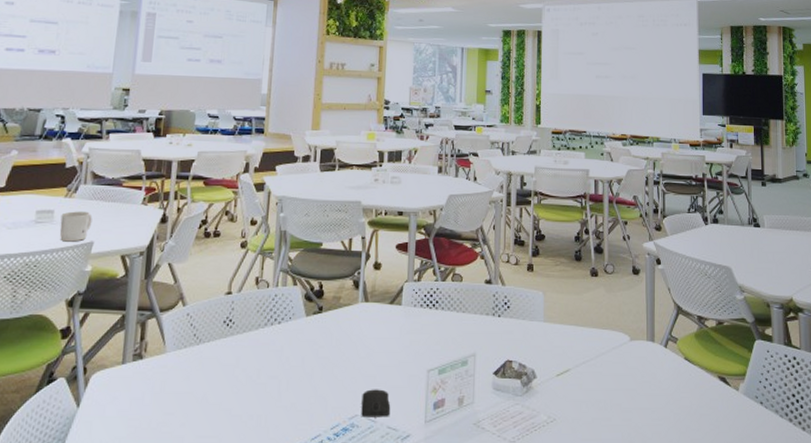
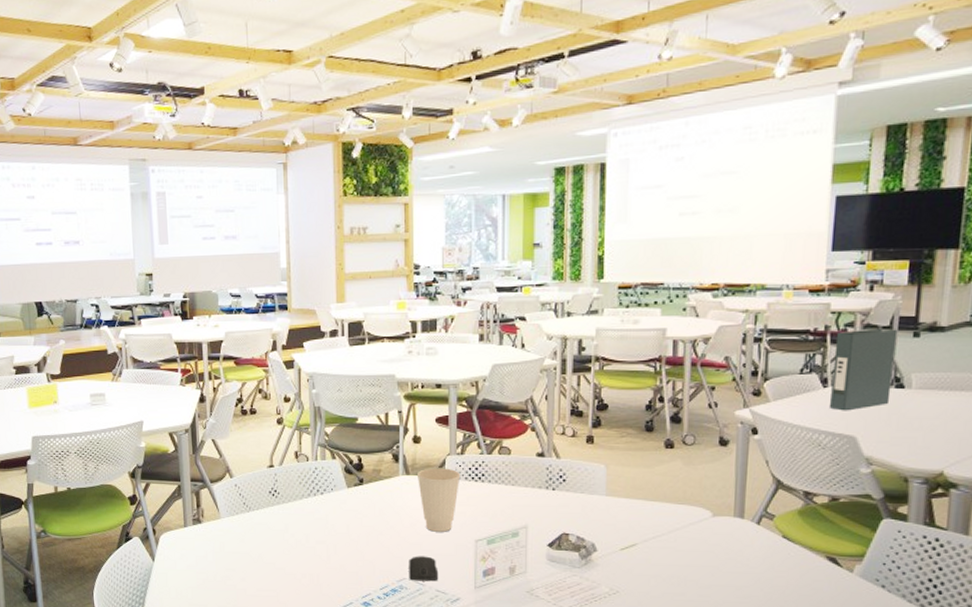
mug: present [59,211,93,242] -> none [111,394,139,421]
cup: none [375,295,417,362] -> present [416,468,461,532]
binder: none [710,177,752,245] -> present [830,328,898,411]

